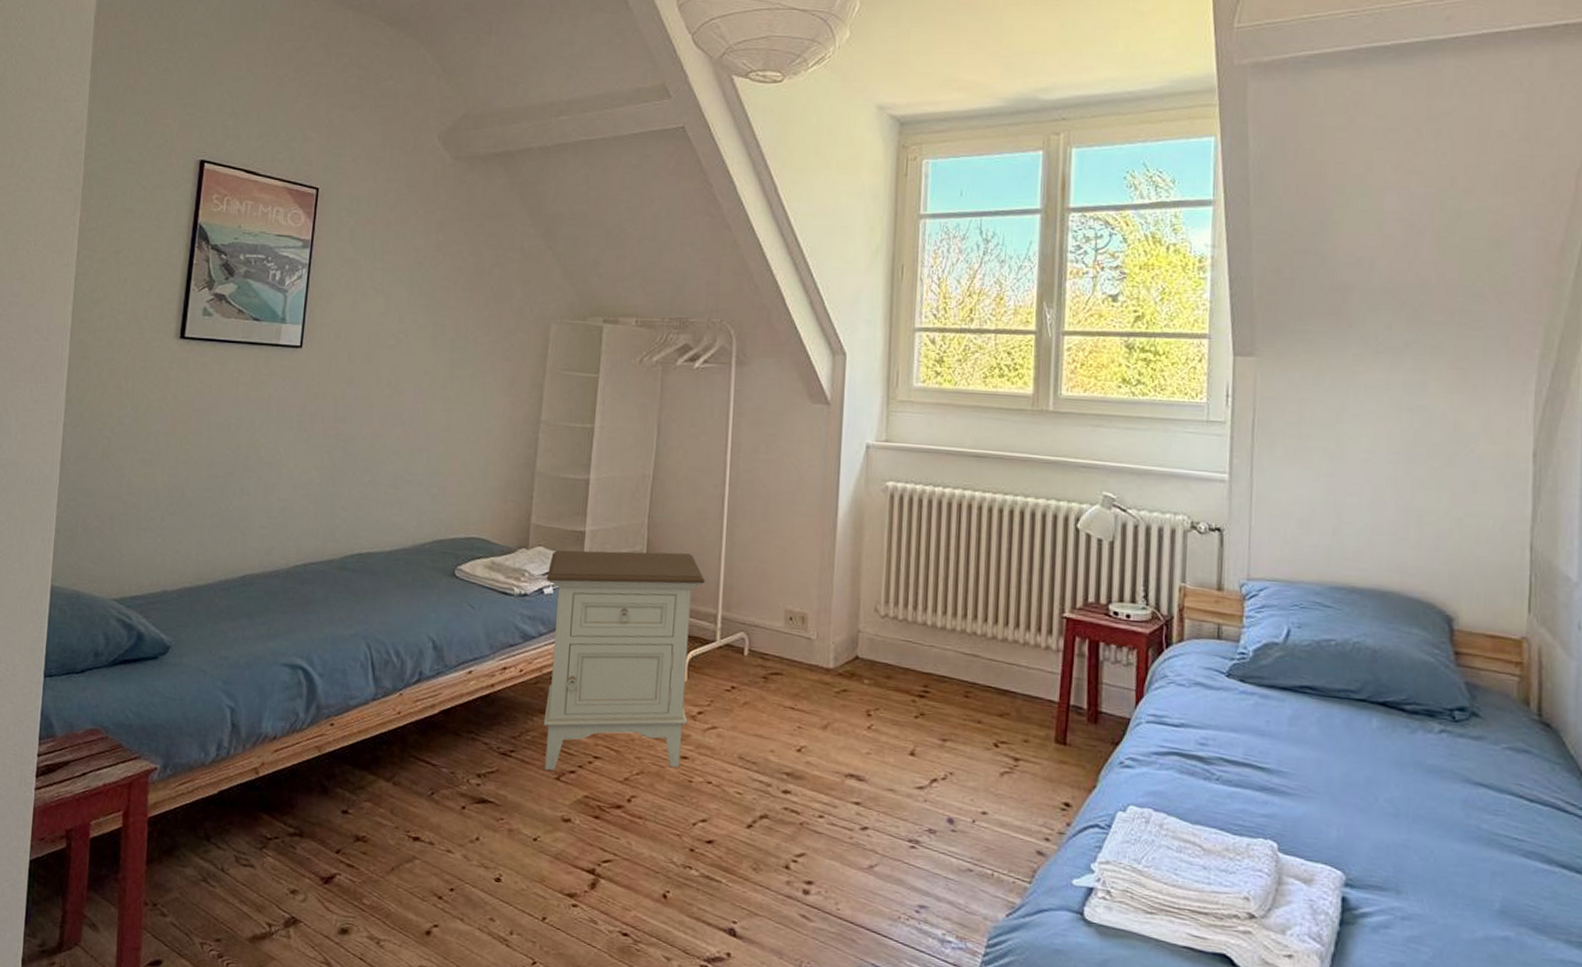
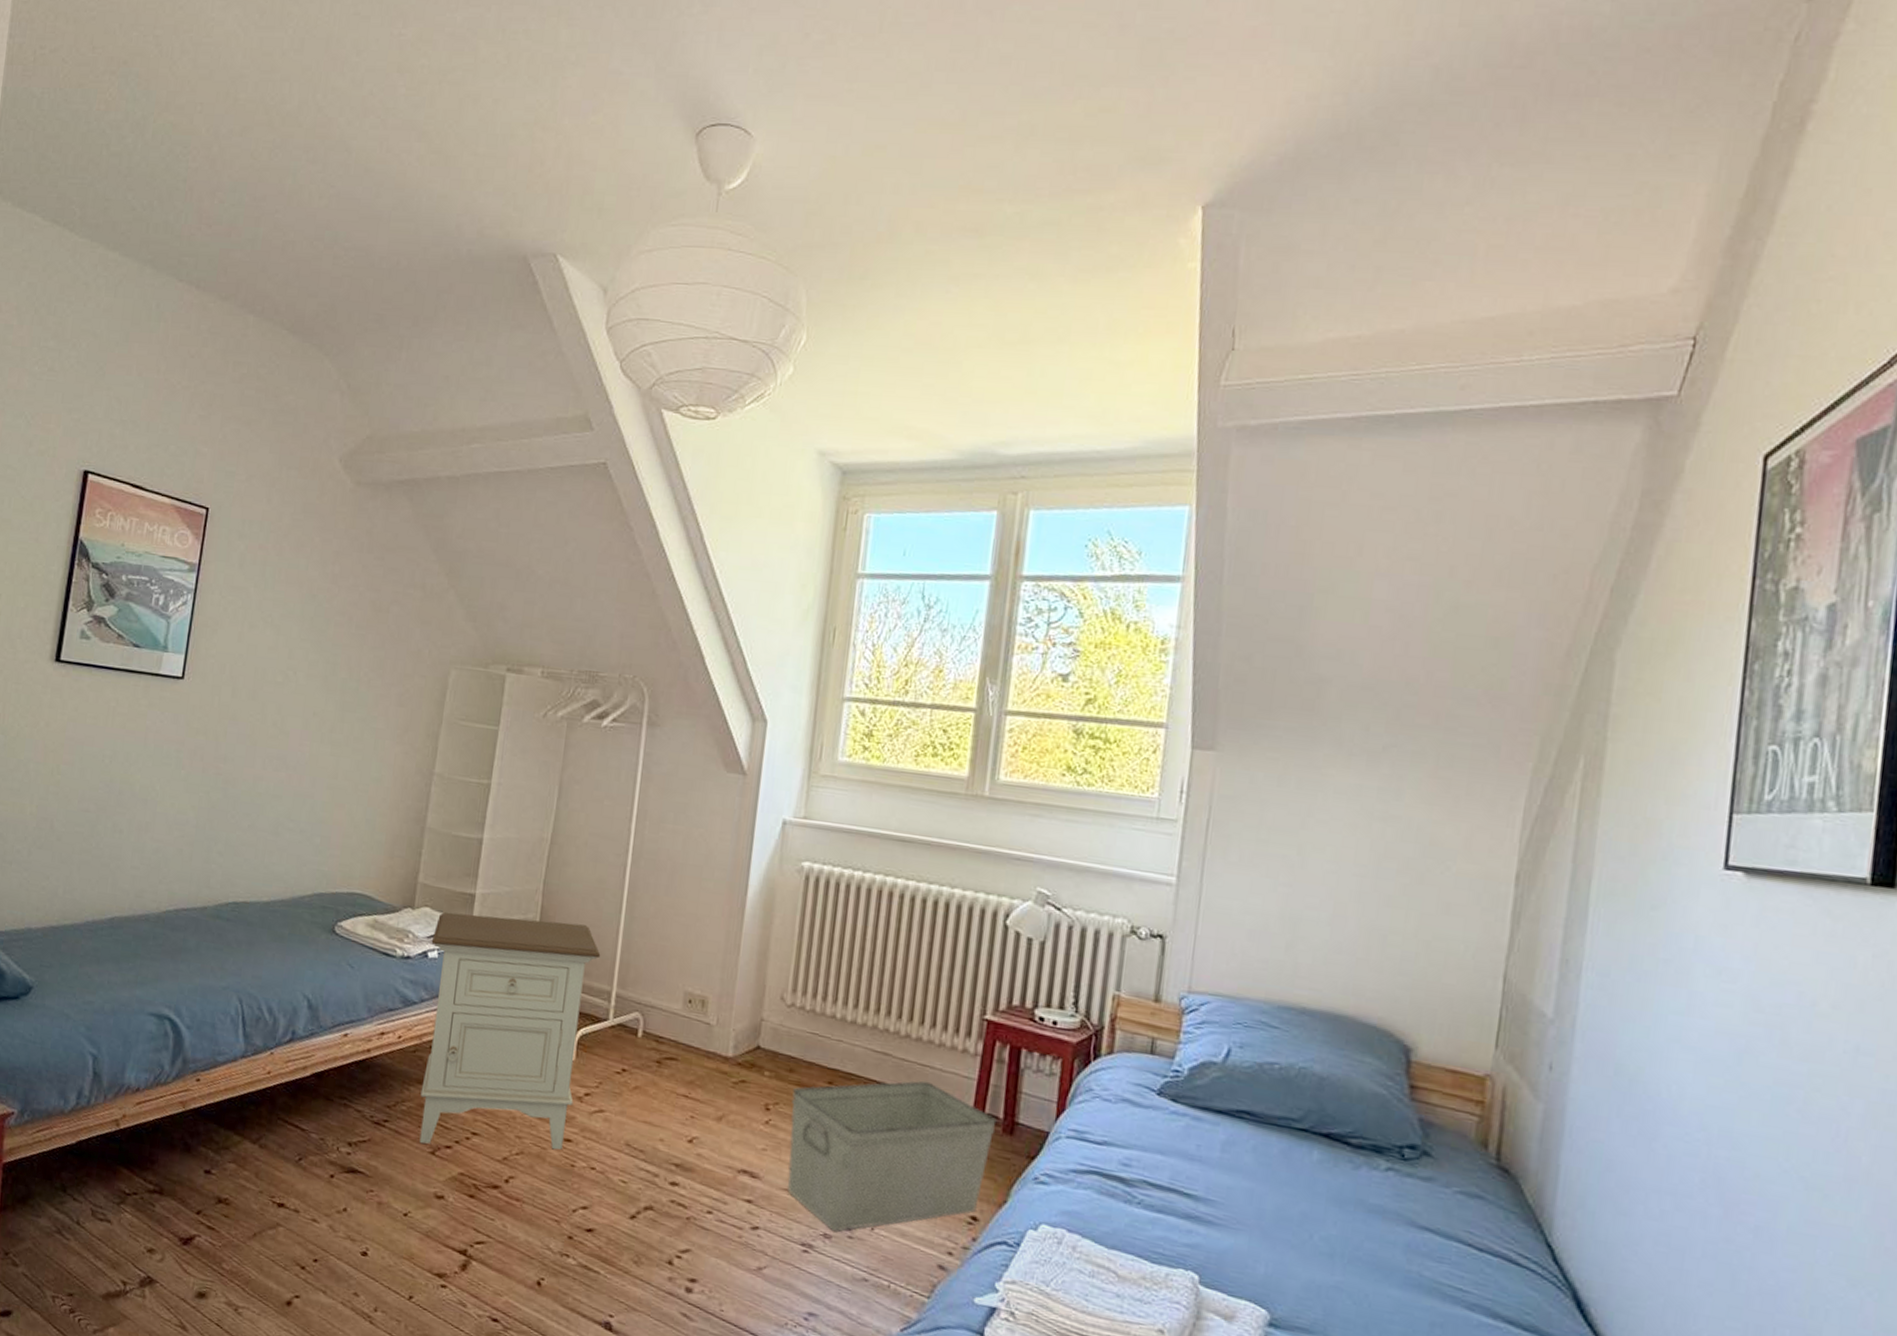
storage bin: none [890,678,1082,826] -> present [786,1080,997,1231]

